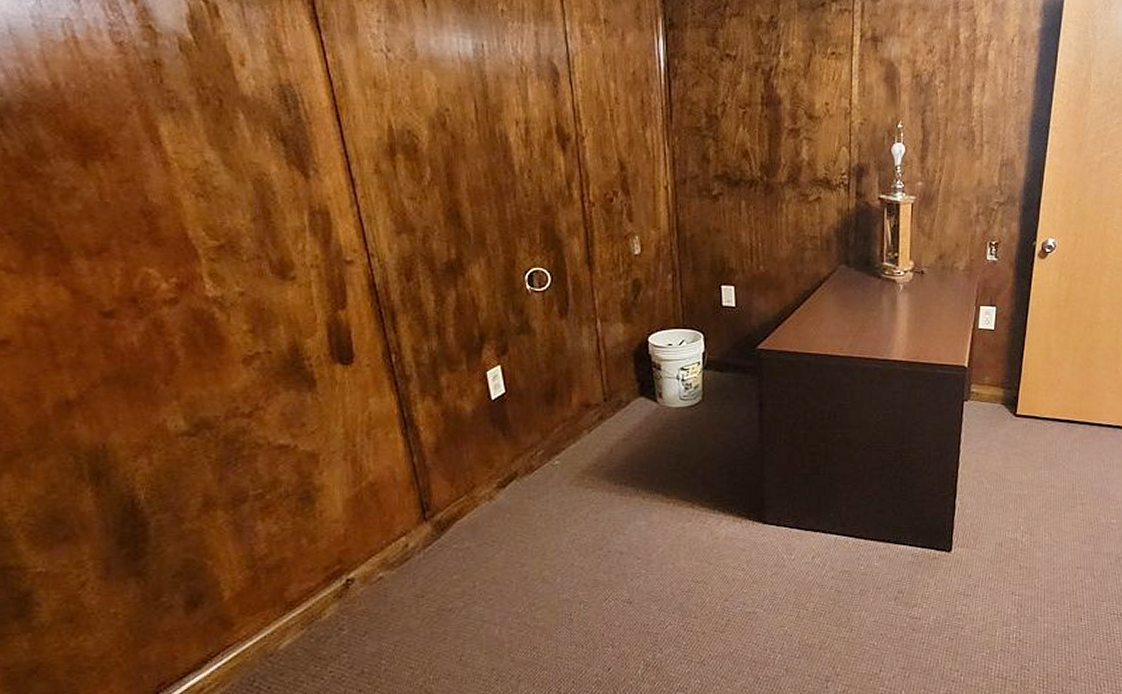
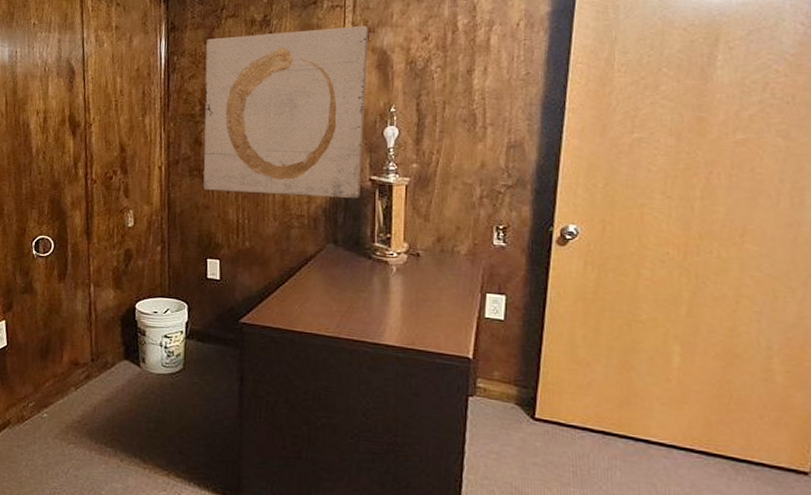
wall art: none [709,33,877,219] -> present [203,25,369,199]

